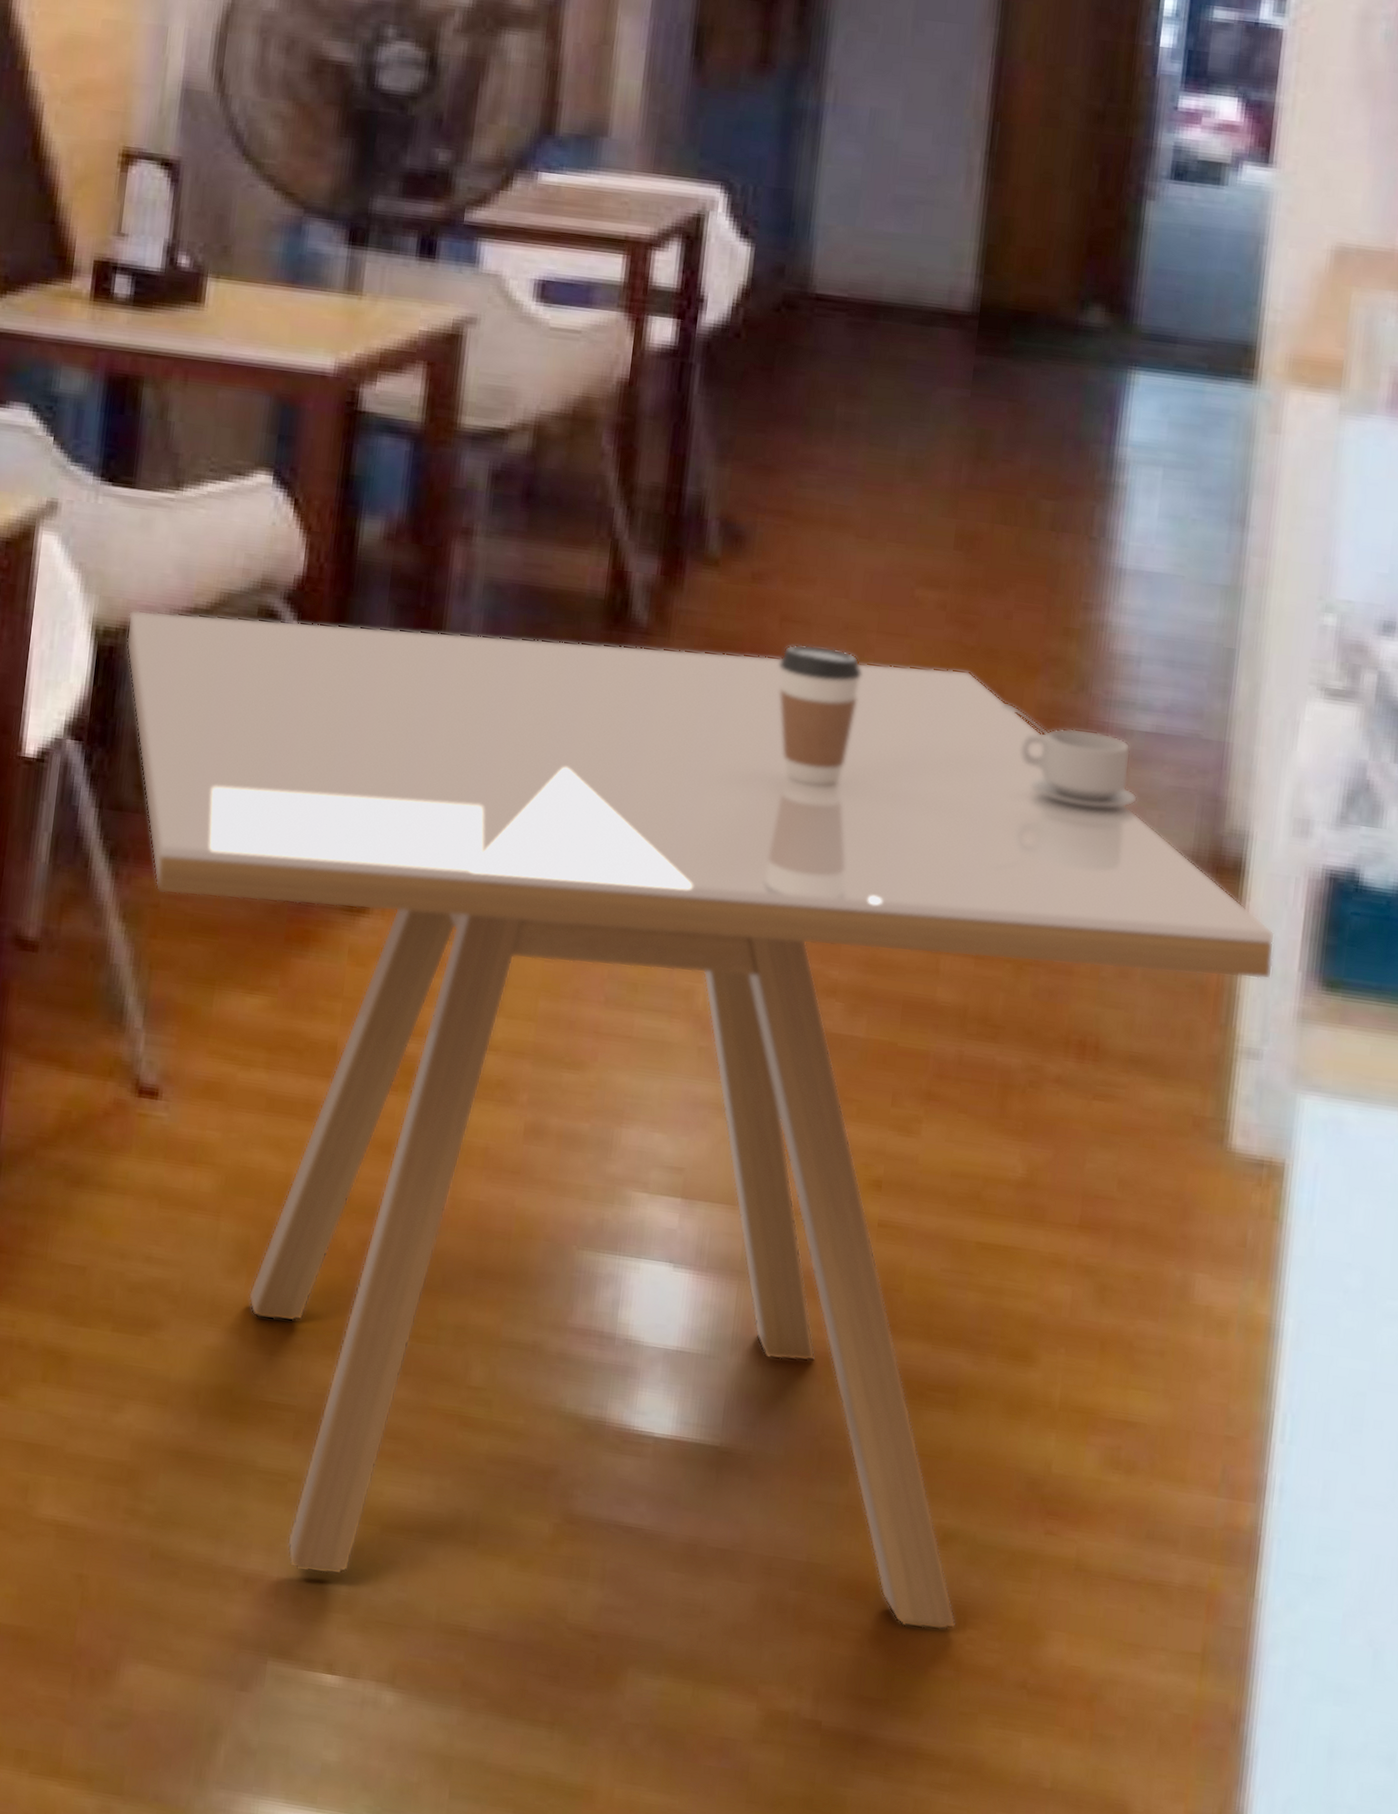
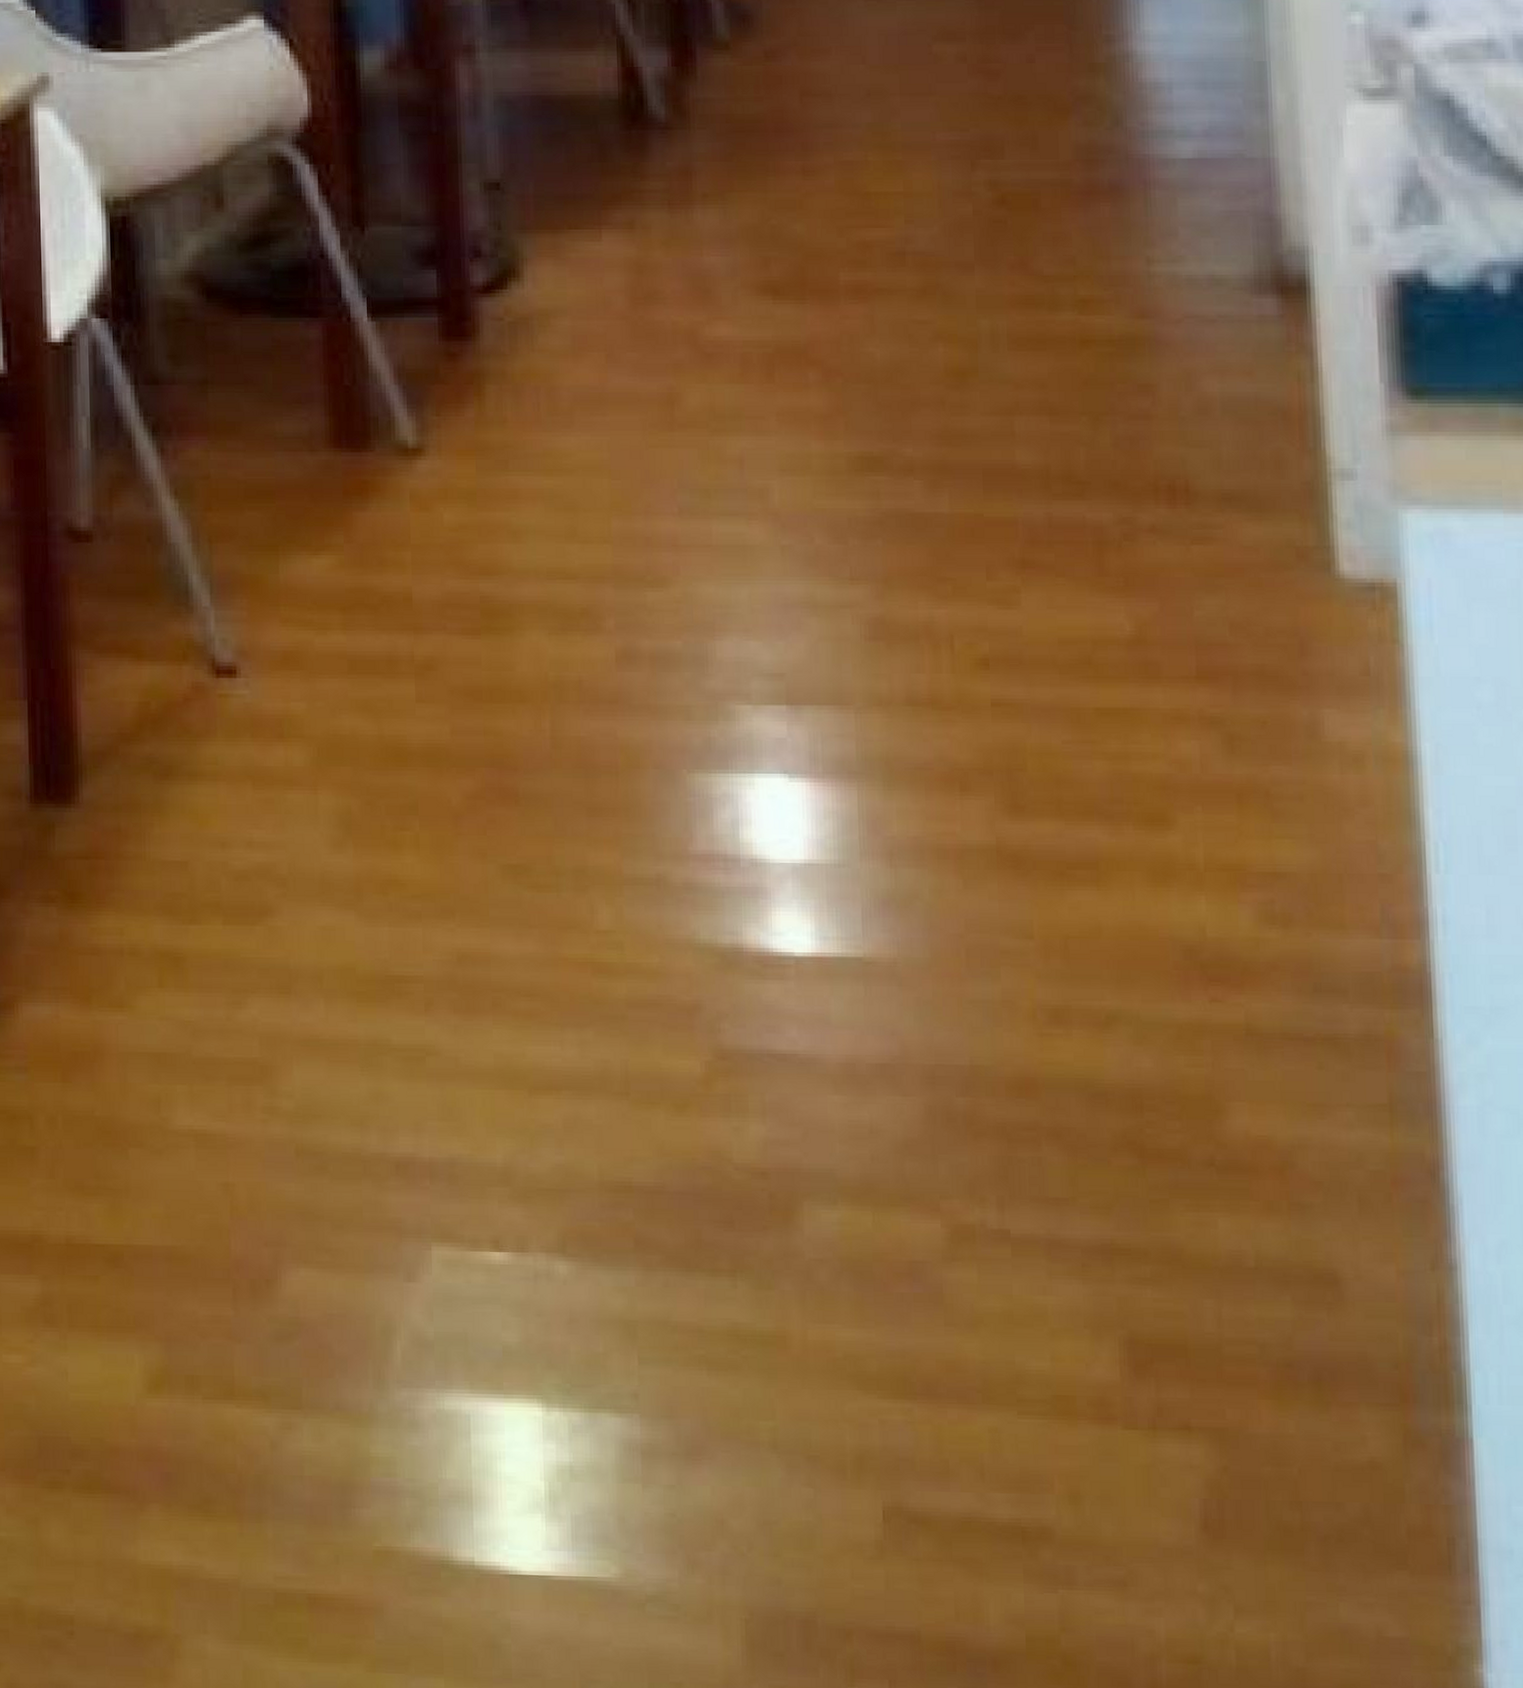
dining table: present [126,610,1276,1631] -> none [137,121,1354,1149]
coffee cup: present [778,644,861,786] -> none [805,116,890,259]
teacup: present [1002,701,1137,807] -> none [1038,147,1189,242]

